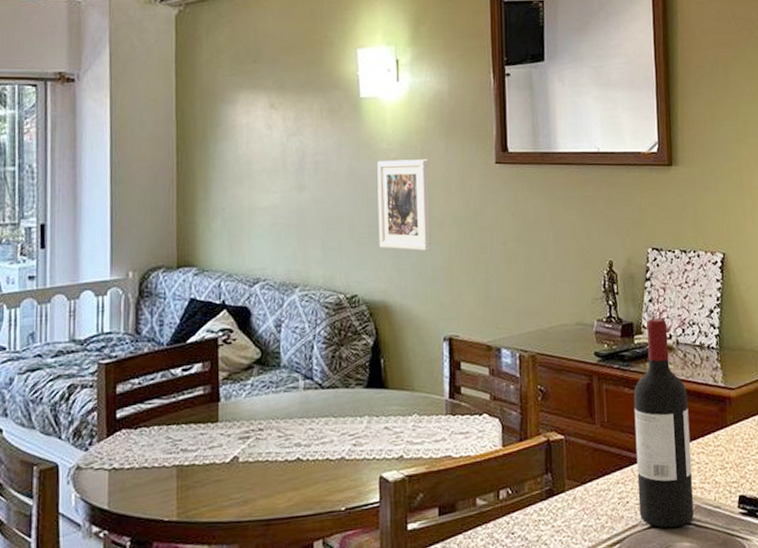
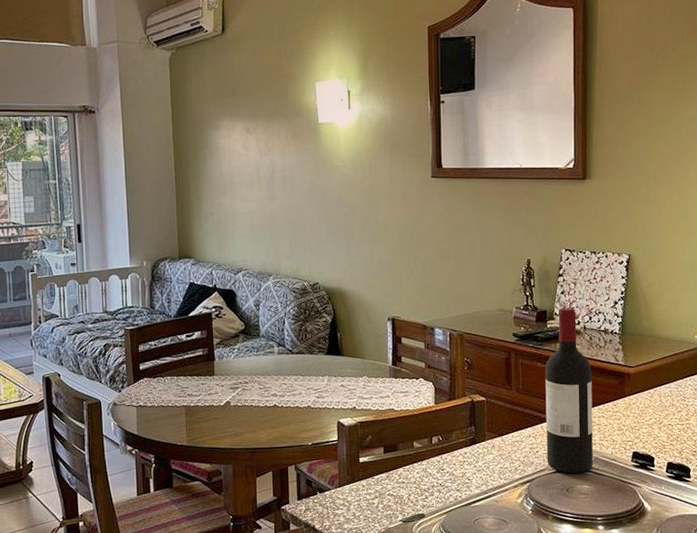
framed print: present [377,159,431,251] -> none [333,174,377,249]

